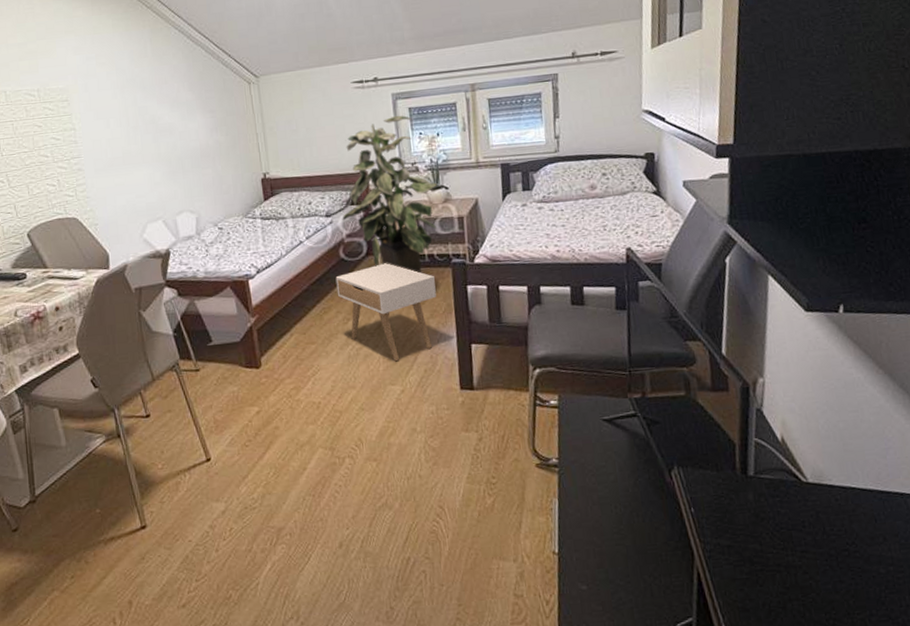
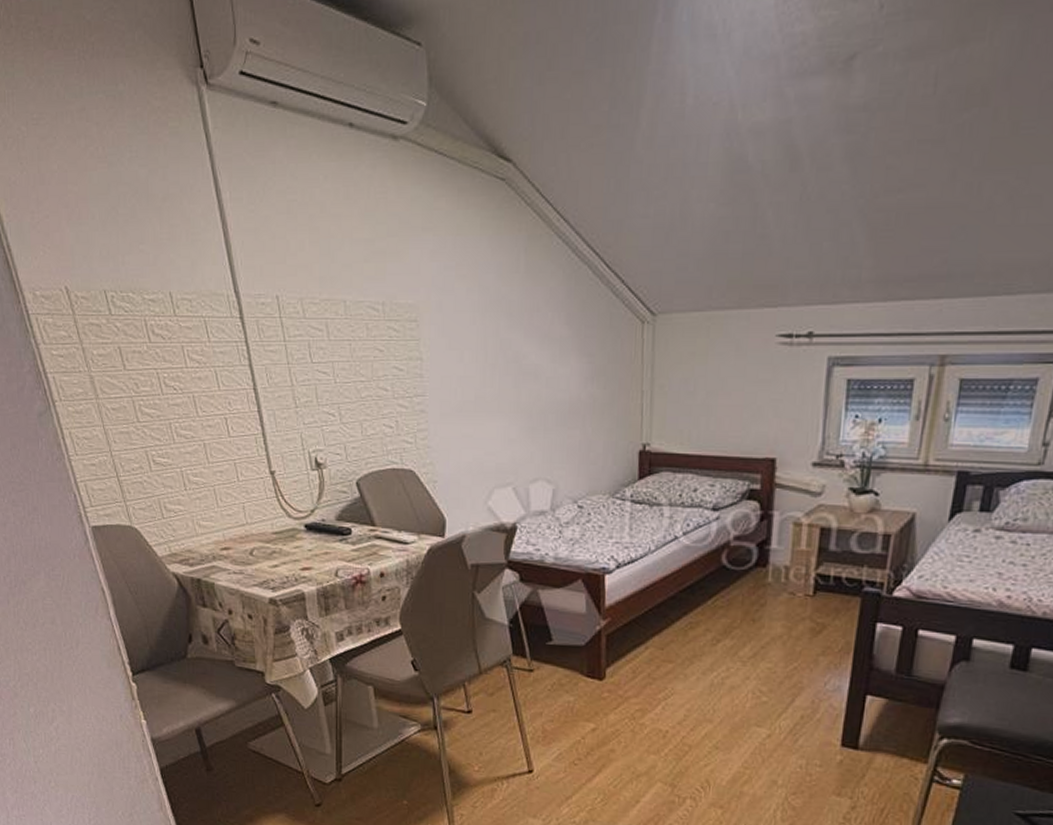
nightstand: present [335,263,436,362] -> none [710,579,837,700]
indoor plant: present [342,115,438,274] -> none [732,387,866,599]

